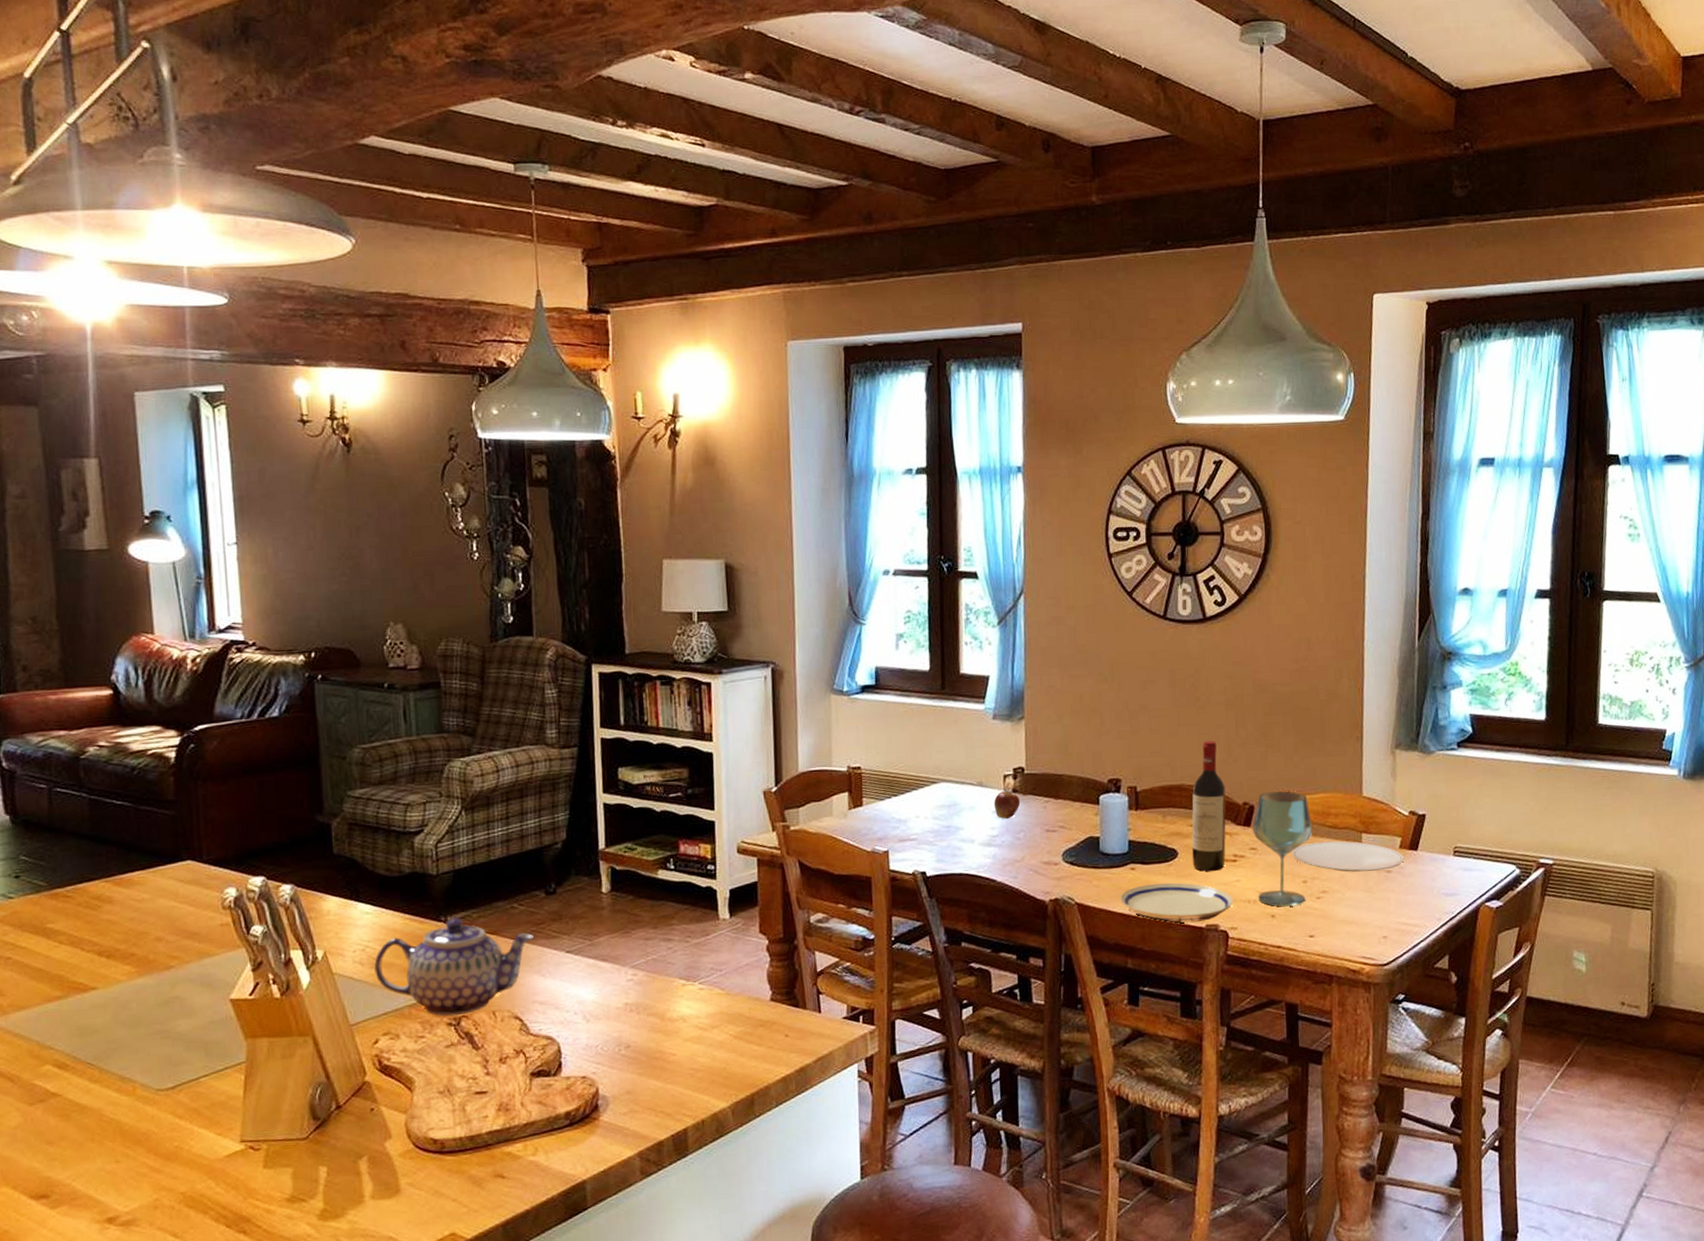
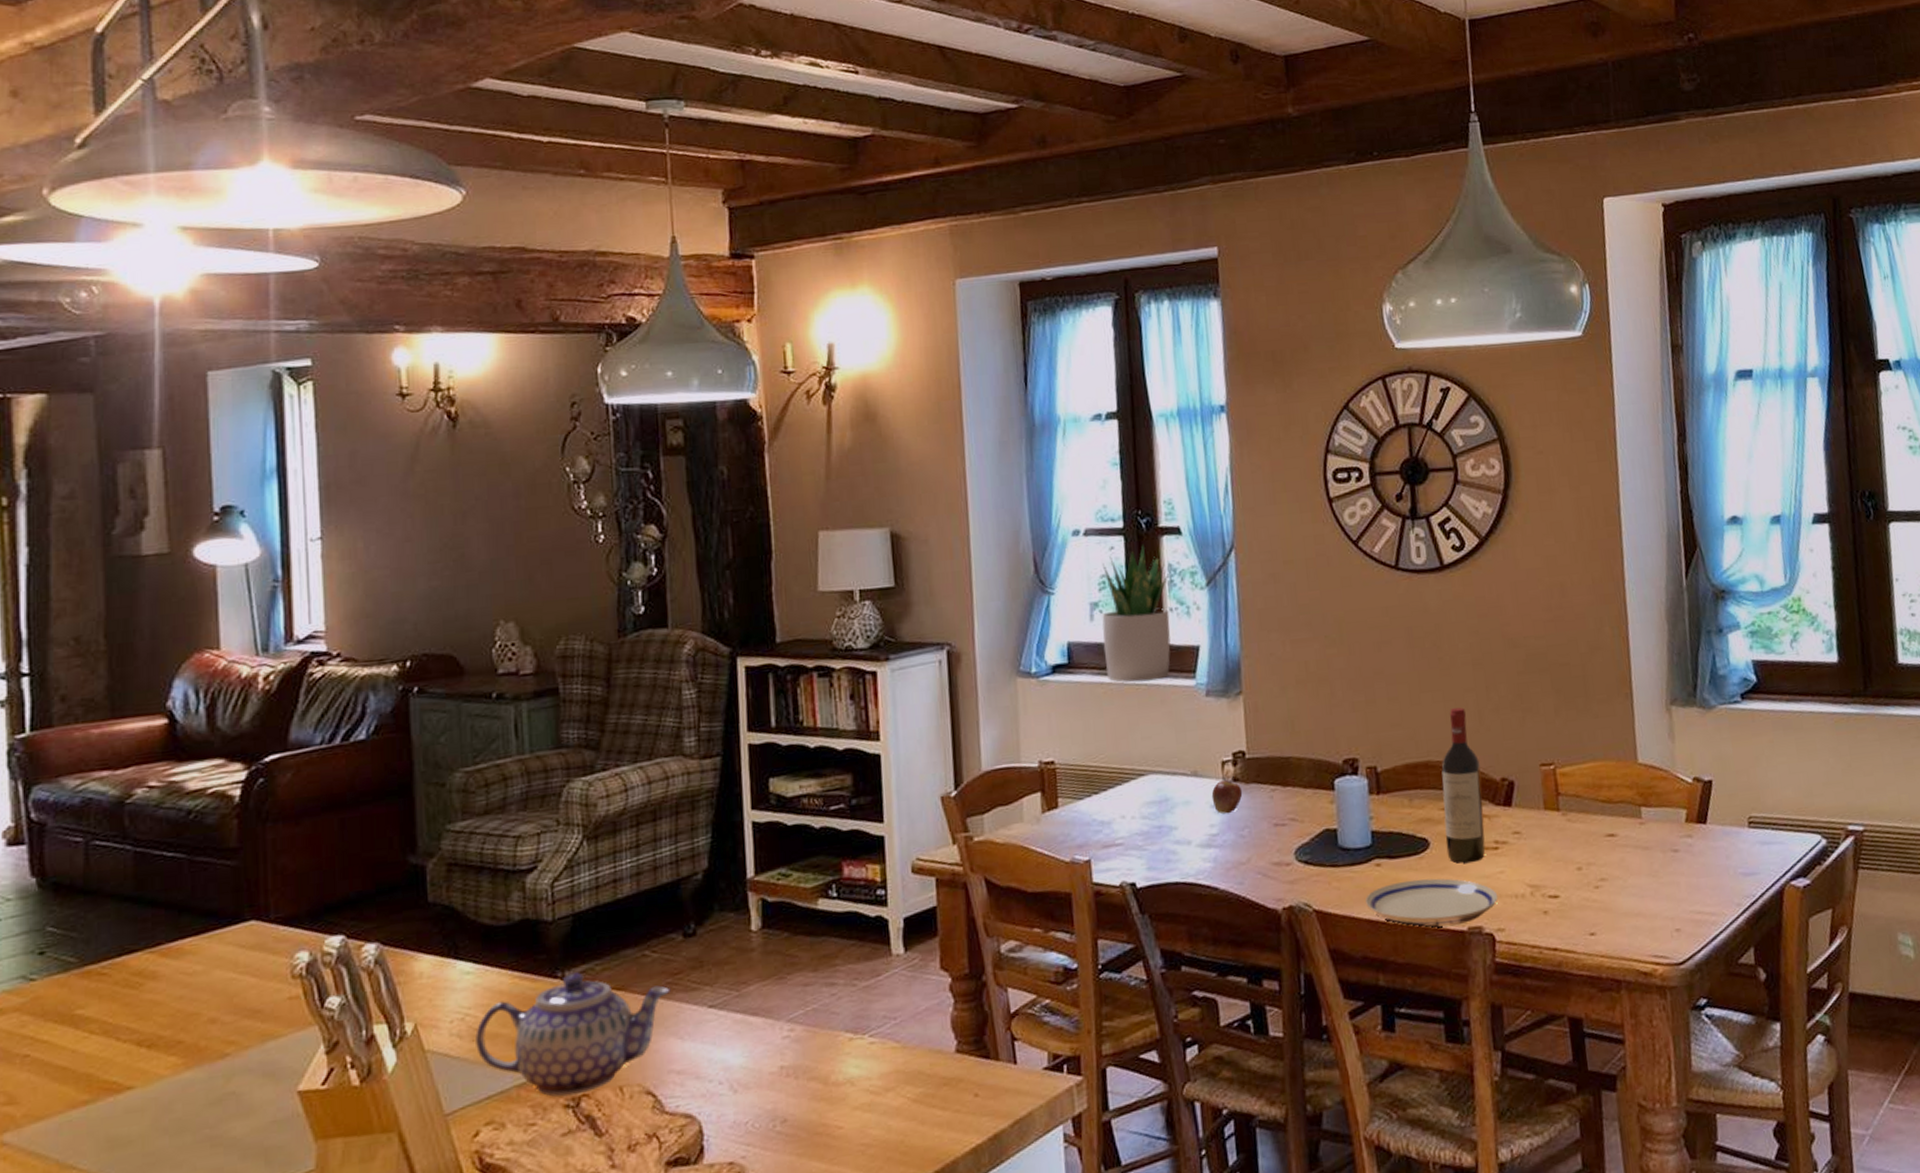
planter: none [906,586,966,704] -> present [1102,545,1171,683]
wine glass: present [1252,791,1313,907] -> none [1514,762,1585,901]
plate: present [1292,841,1404,872] -> none [1561,817,1692,855]

